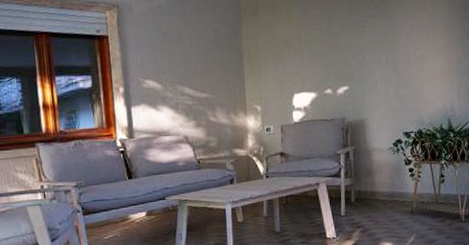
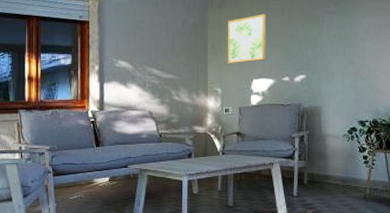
wall art: none [264,20,306,79] -> present [227,14,267,64]

